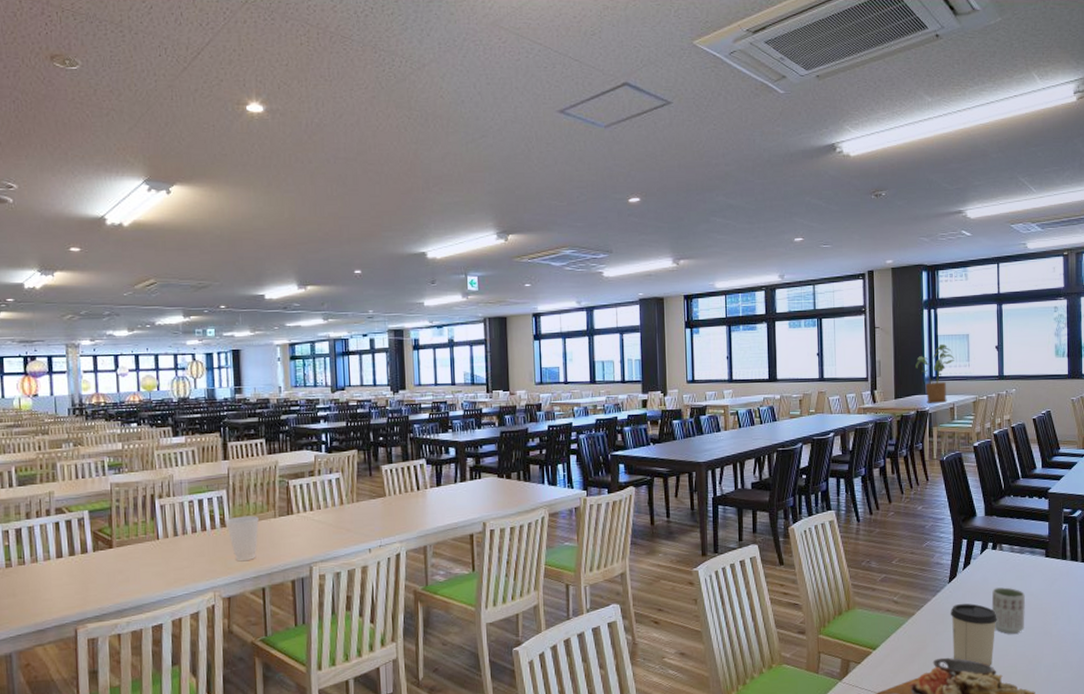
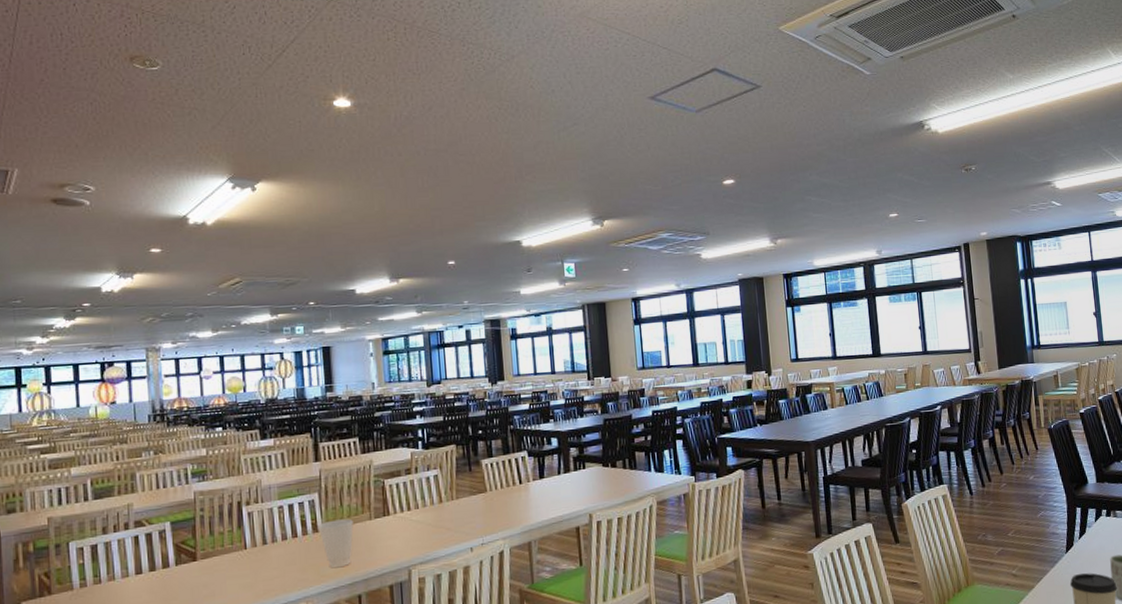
house plant: present [915,343,955,404] -> none [1017,312,1055,373]

